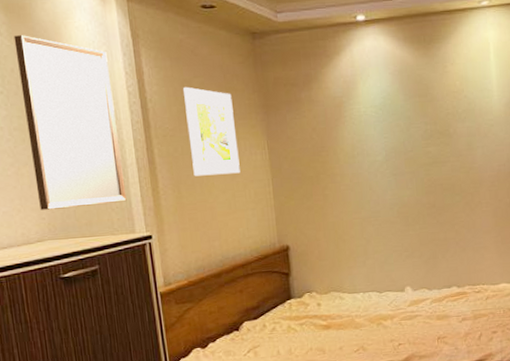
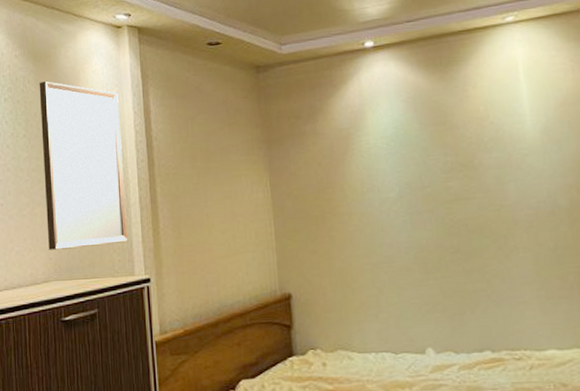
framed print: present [183,86,240,176] -> none [187,123,241,216]

